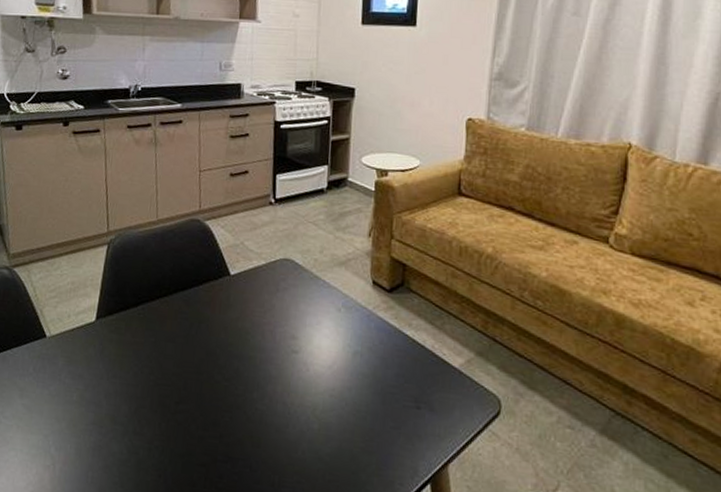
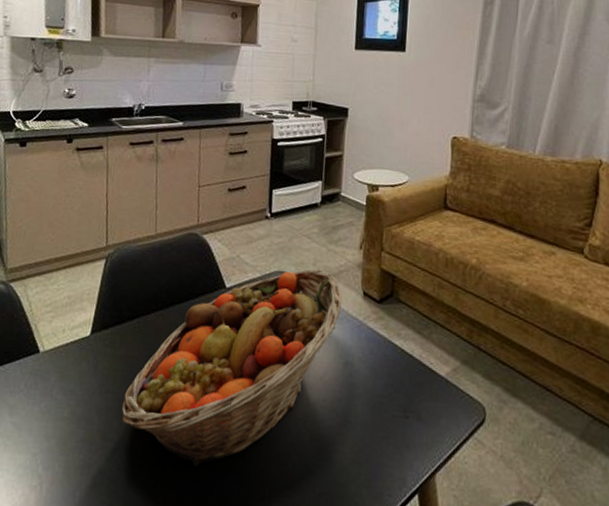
fruit basket: none [129,256,350,452] -> present [121,269,342,467]

